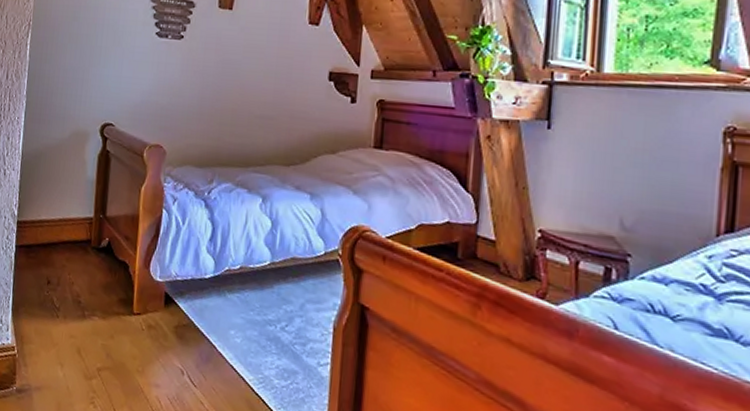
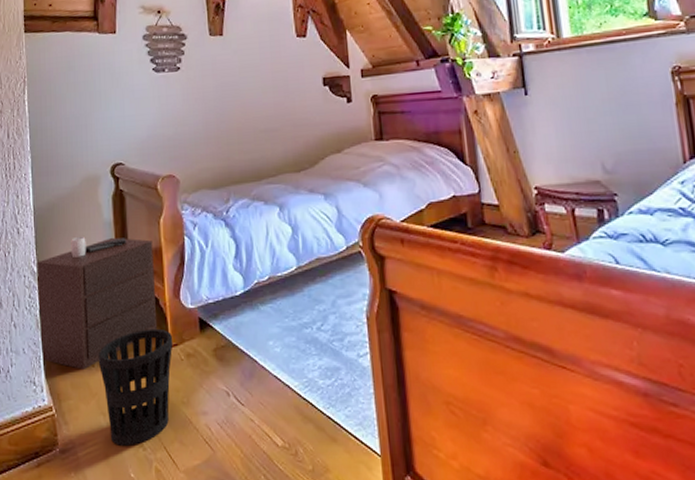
nightstand: none [10,188,131,319] -> present [37,236,158,369]
wastebasket: none [63,292,137,401] -> present [98,328,173,446]

